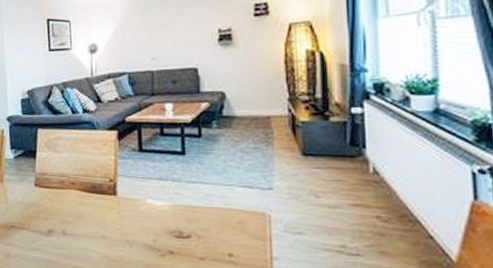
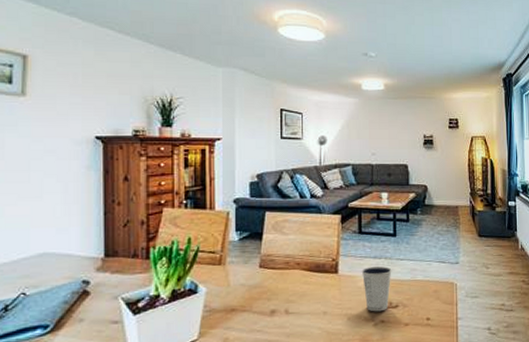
dixie cup: none [143,190,181,241] -> present [361,266,392,312]

